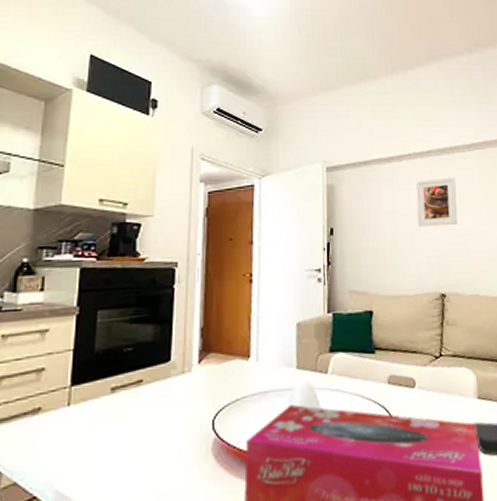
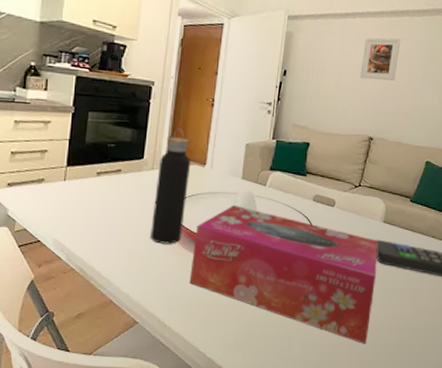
water bottle: none [187,315,232,474] -> present [150,128,191,244]

